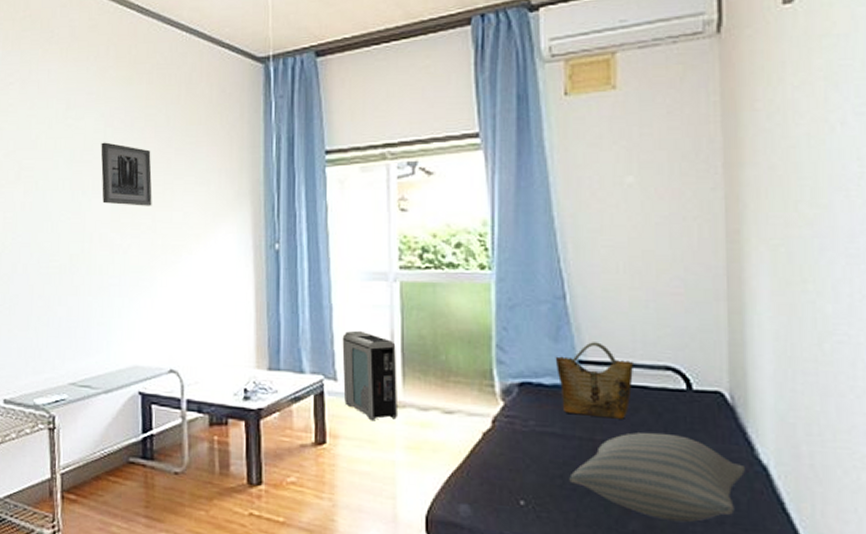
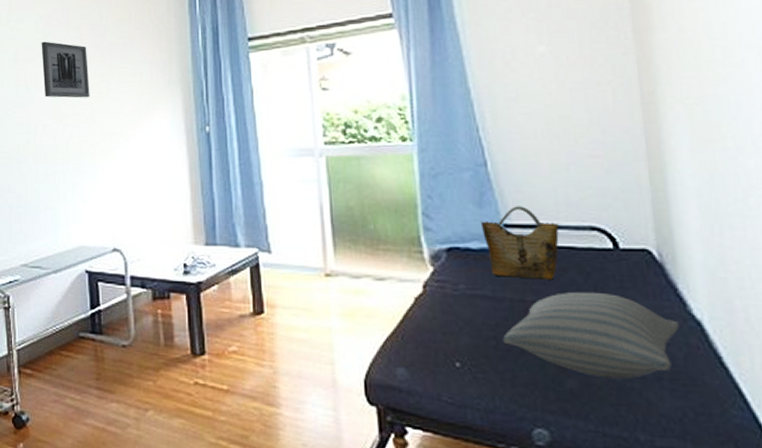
air purifier: present [342,330,399,421] -> none [274,204,332,290]

